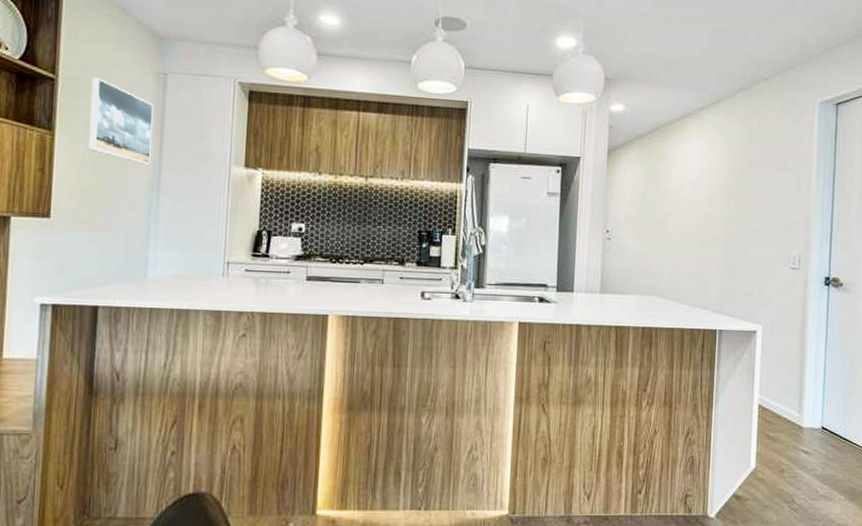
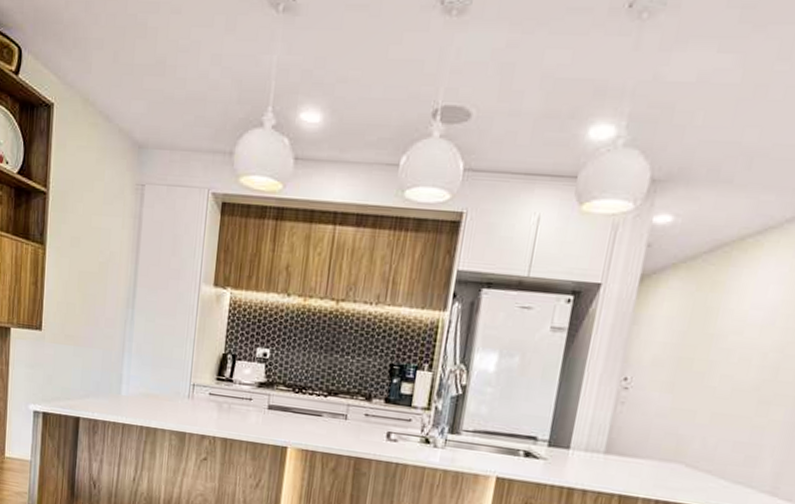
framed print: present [89,77,154,164] -> none [74,190,131,281]

